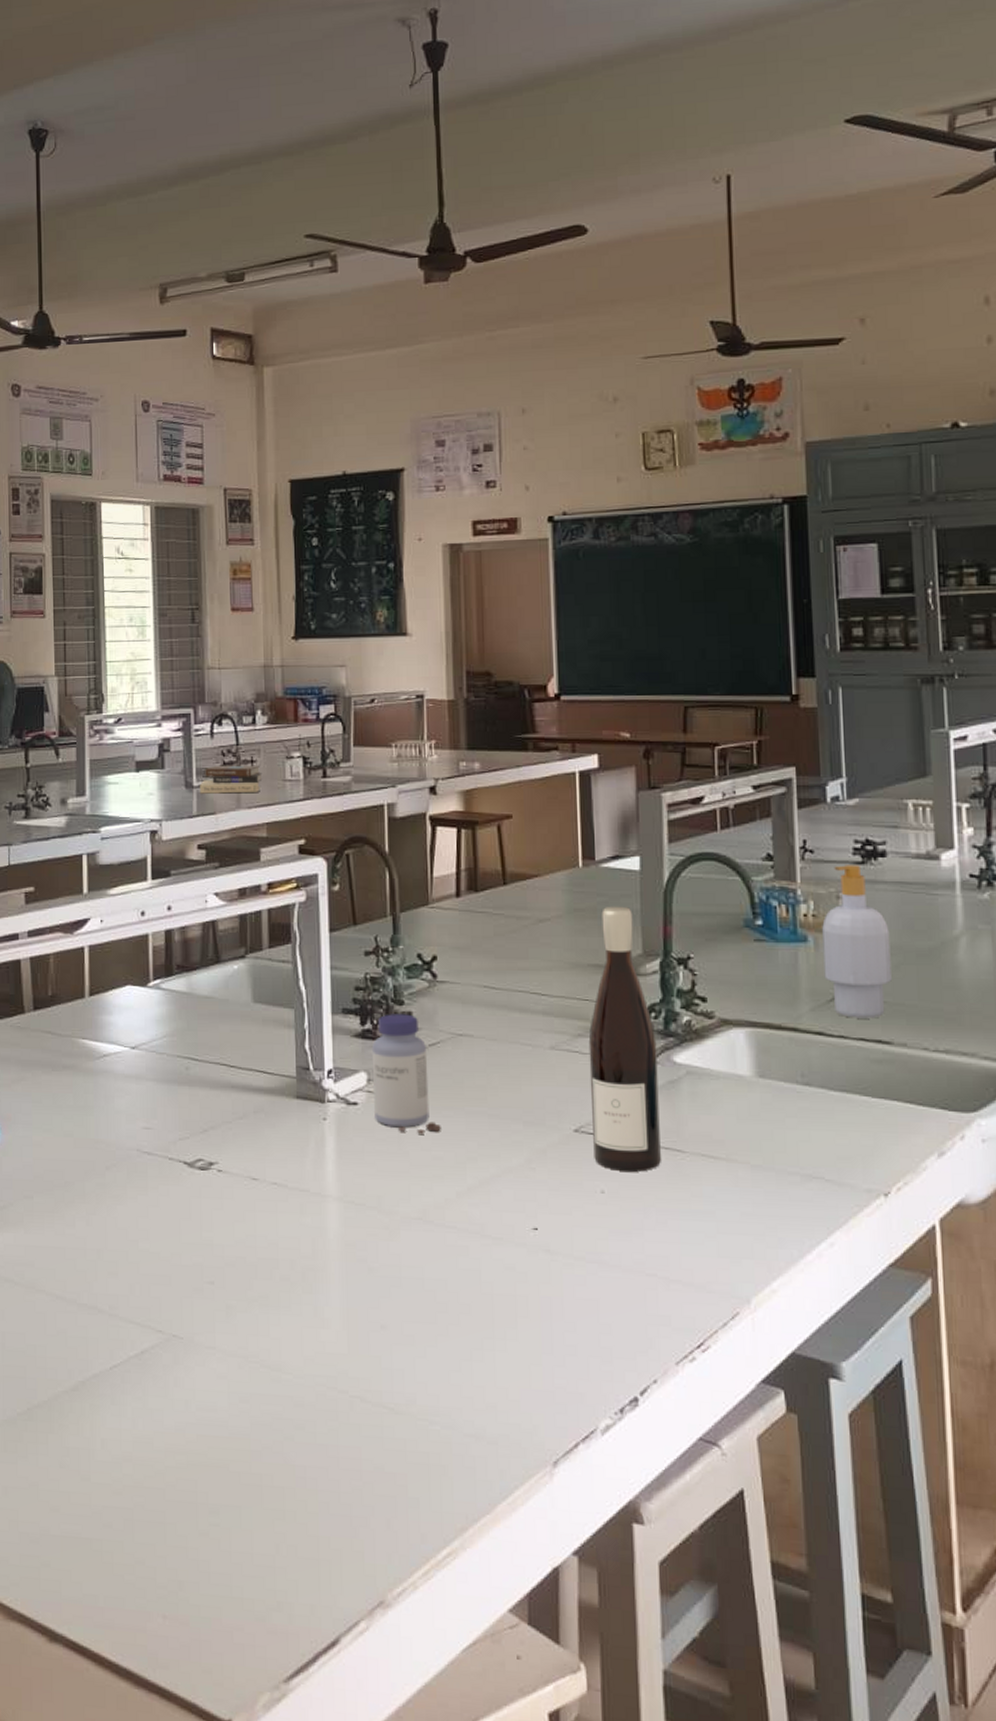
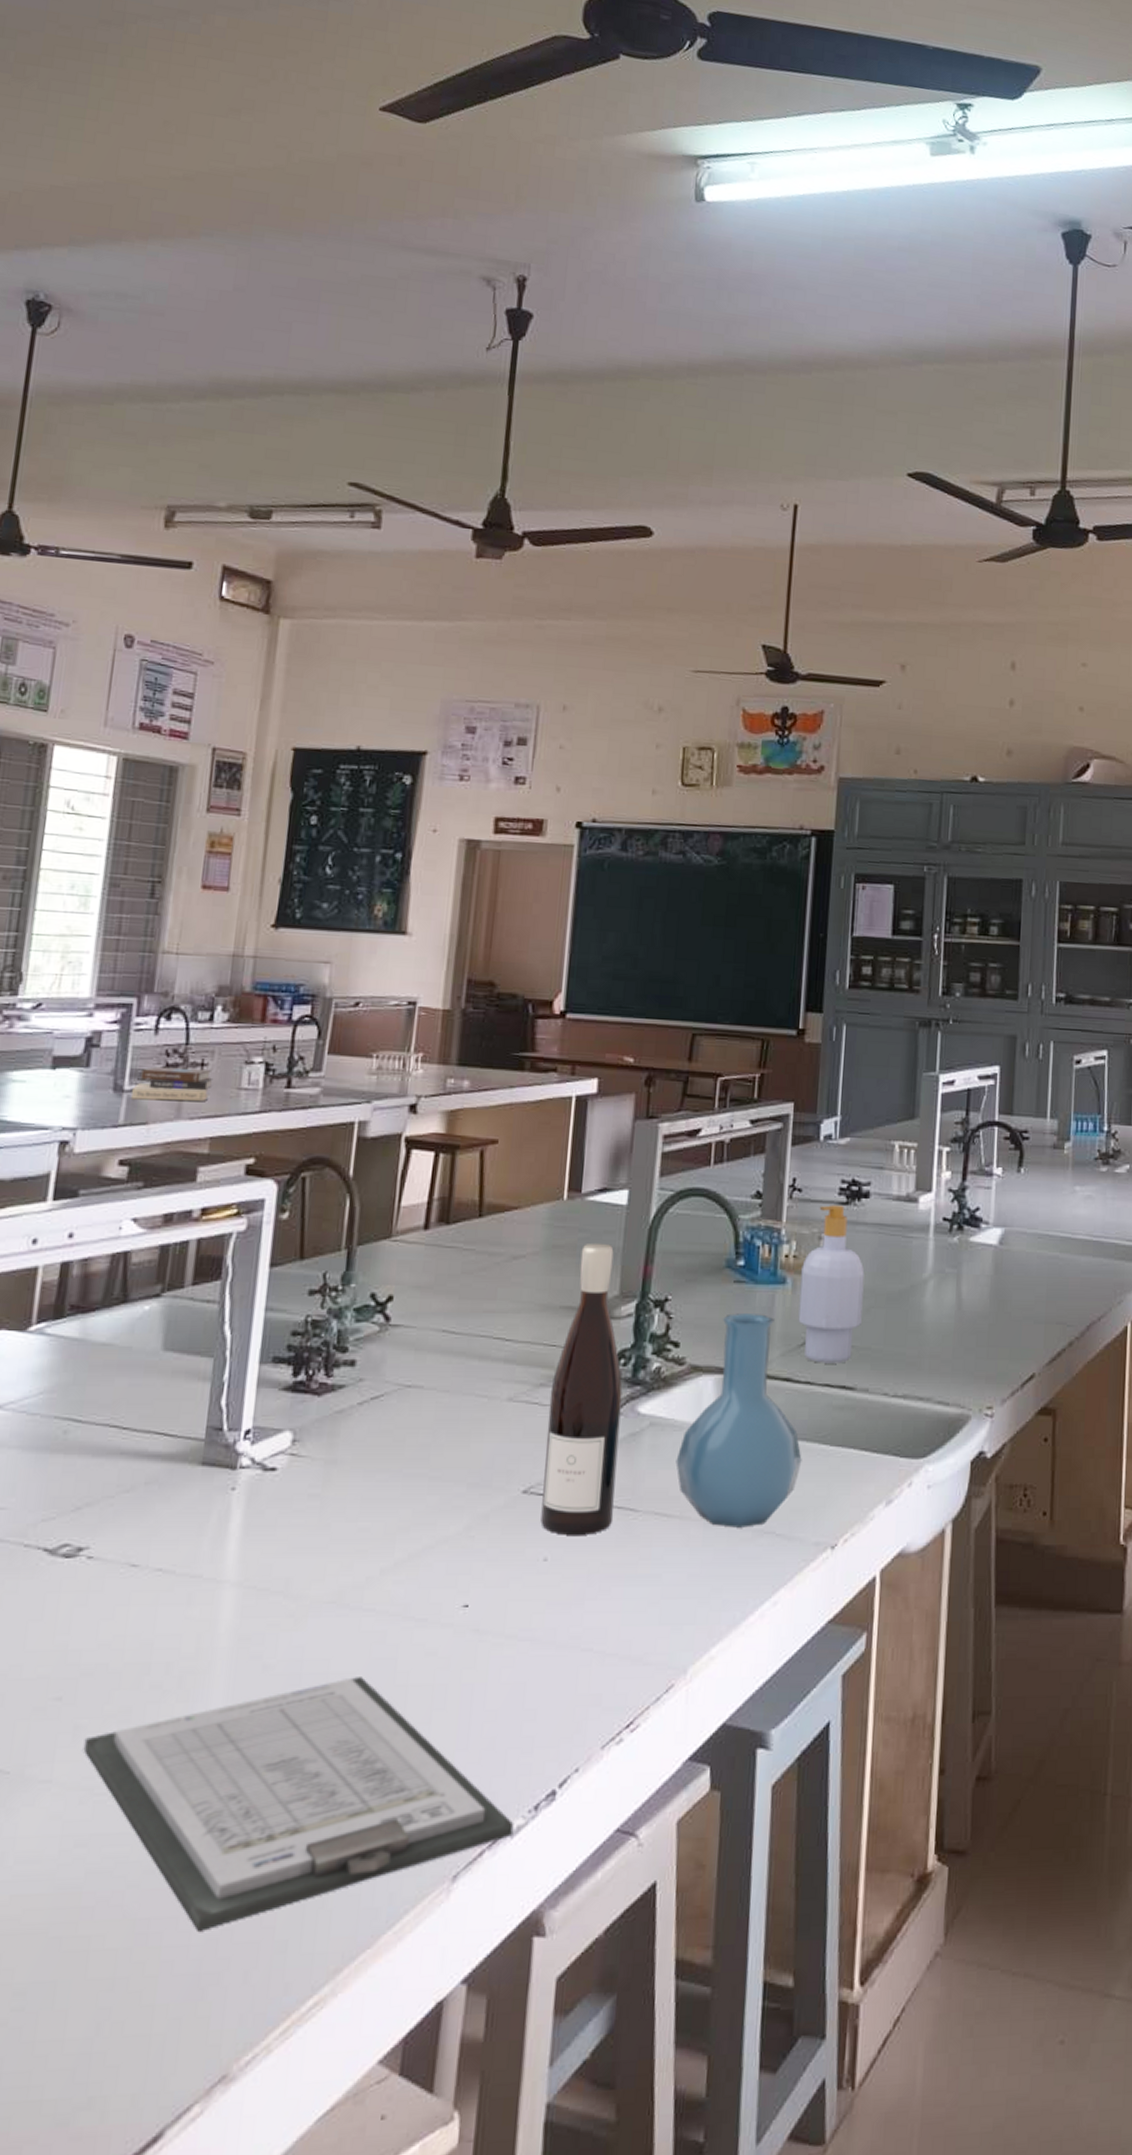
clipboard: none [235,1283,604,1482] -> present [83,1677,514,1931]
medicine bottle: present [371,1014,441,1134] -> none [295,1363,373,1502]
flask: none [716,970,844,1172] -> present [675,1313,802,1528]

